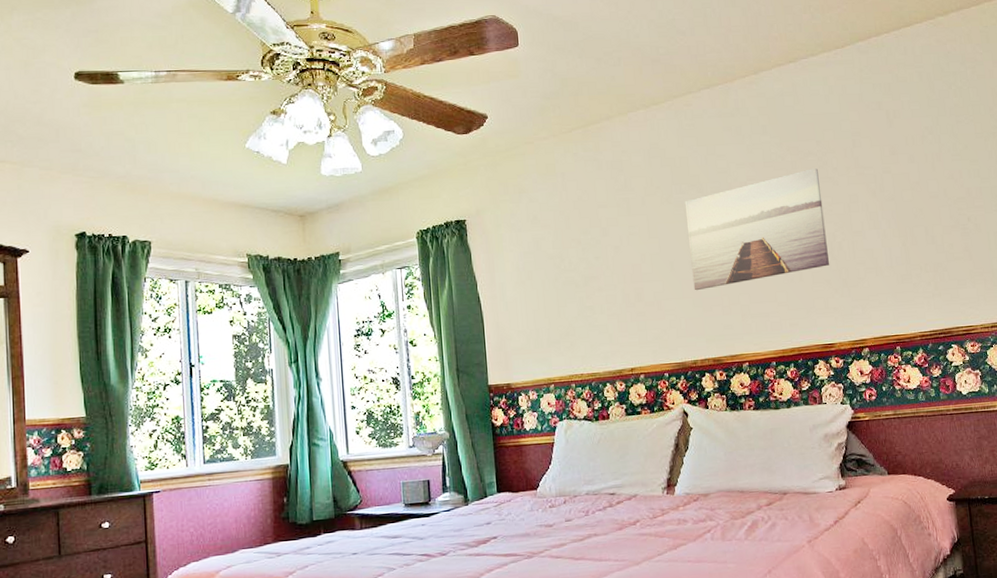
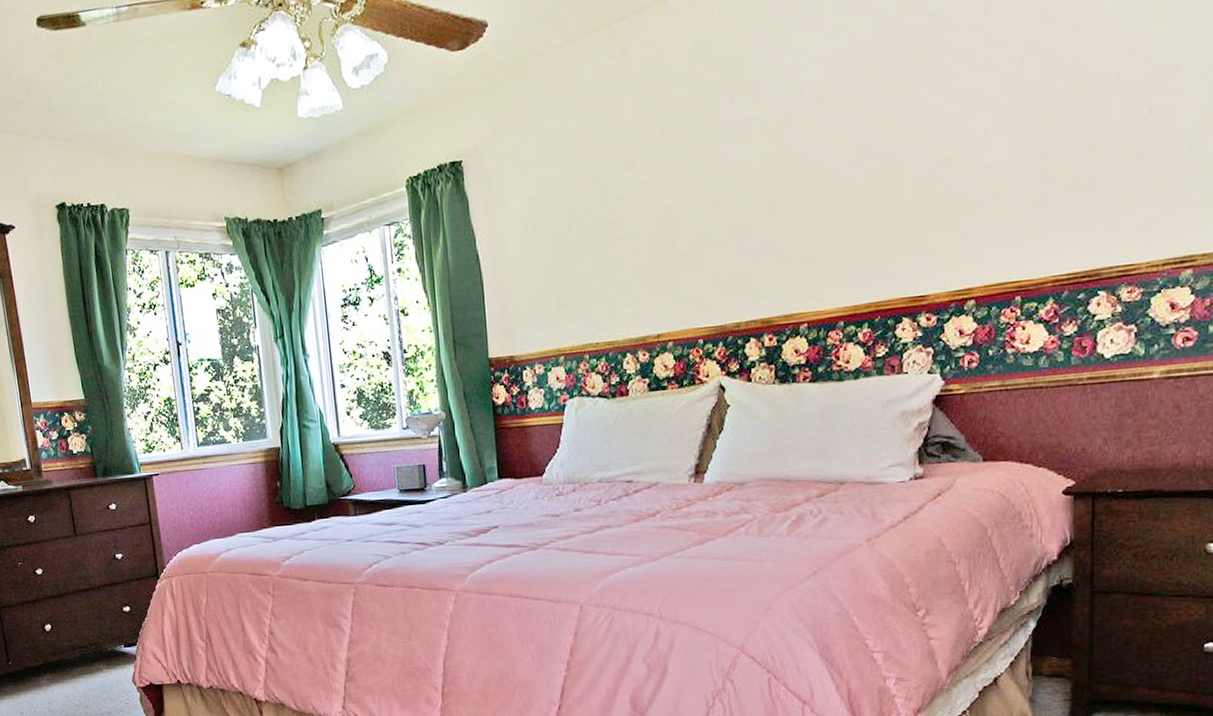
wall art: present [684,168,829,291] -> none [736,54,930,234]

